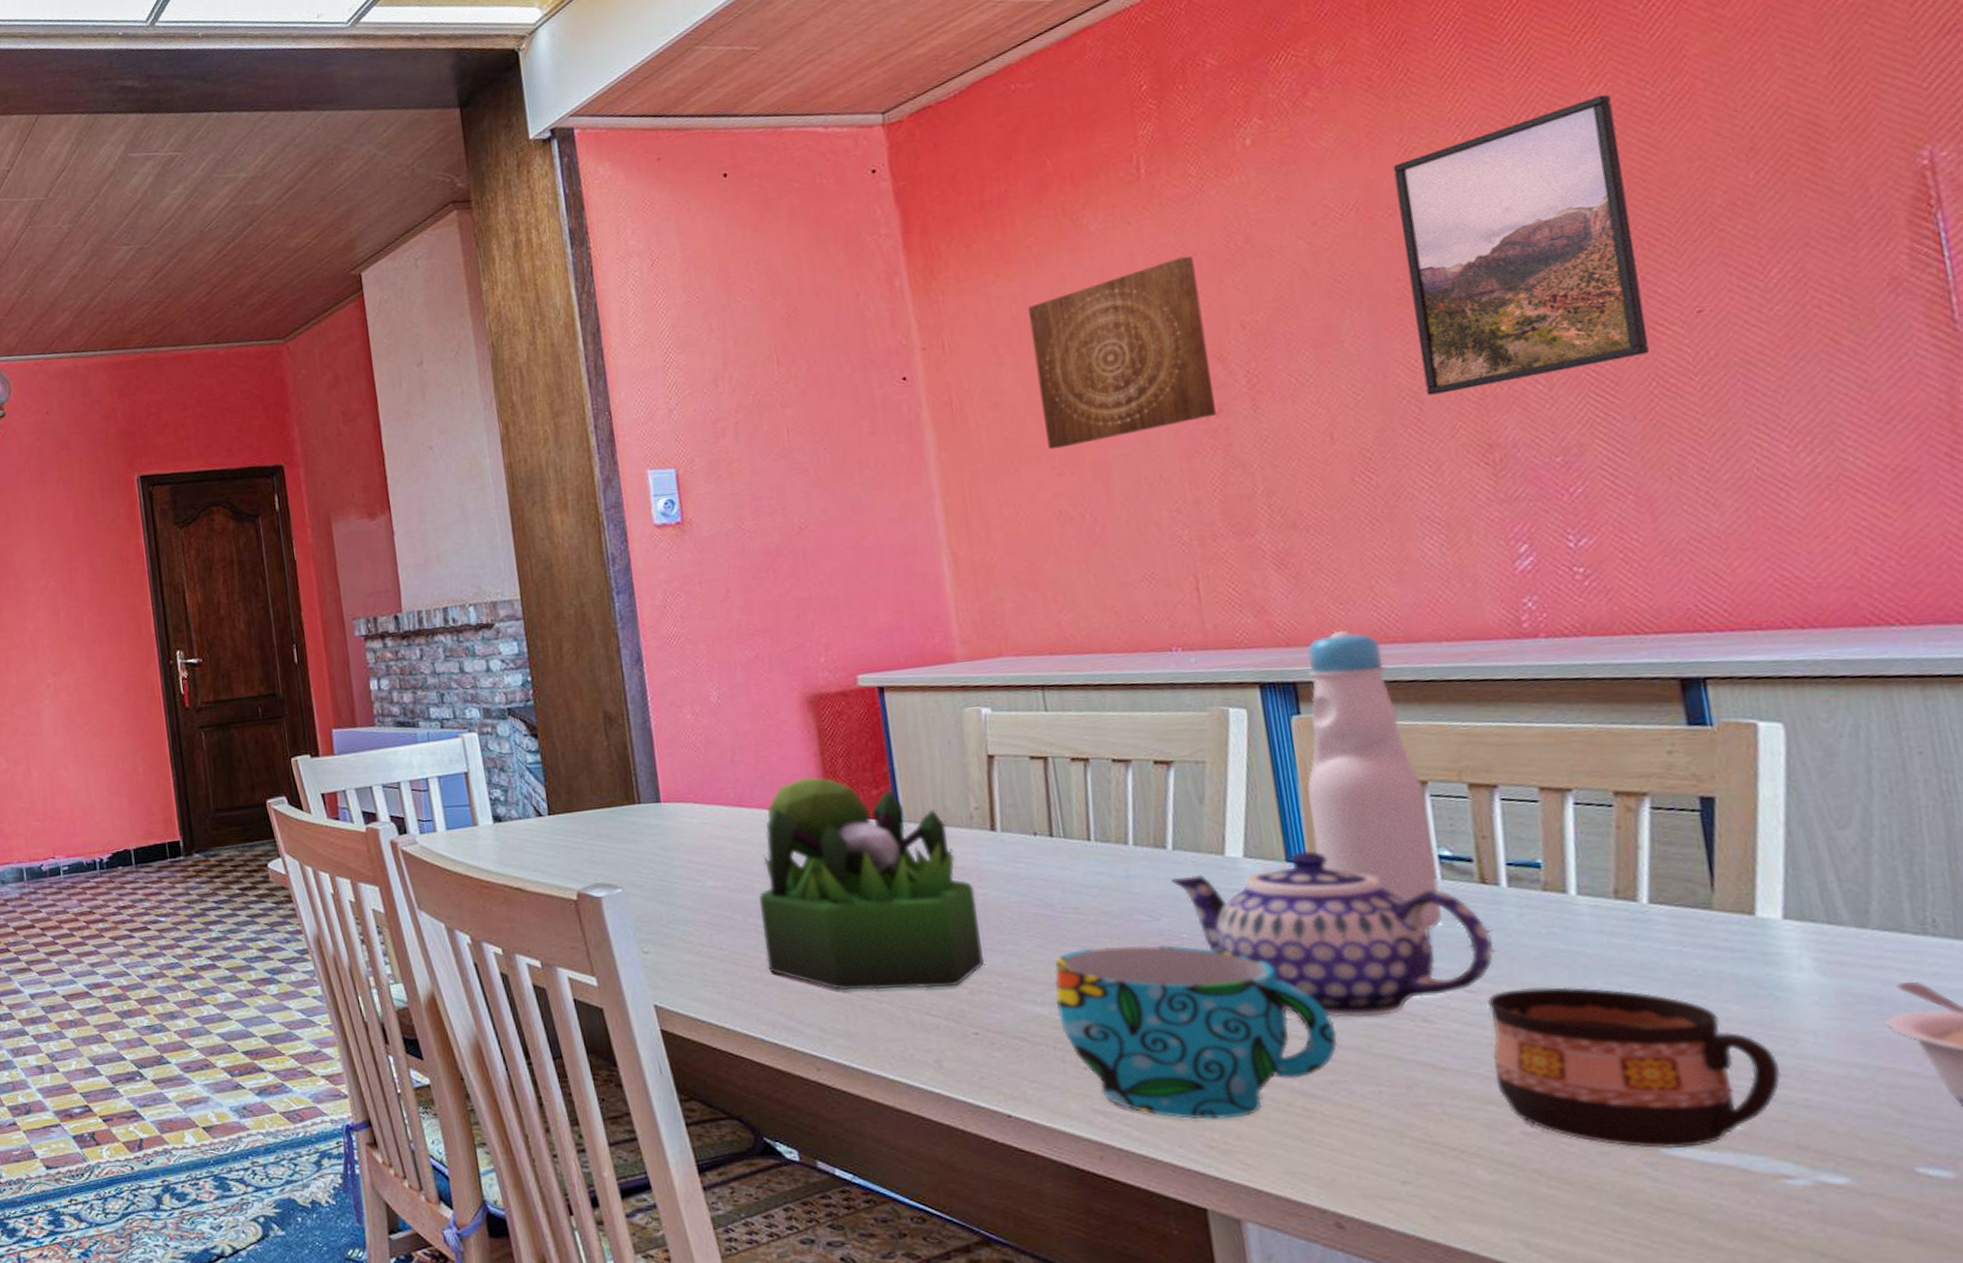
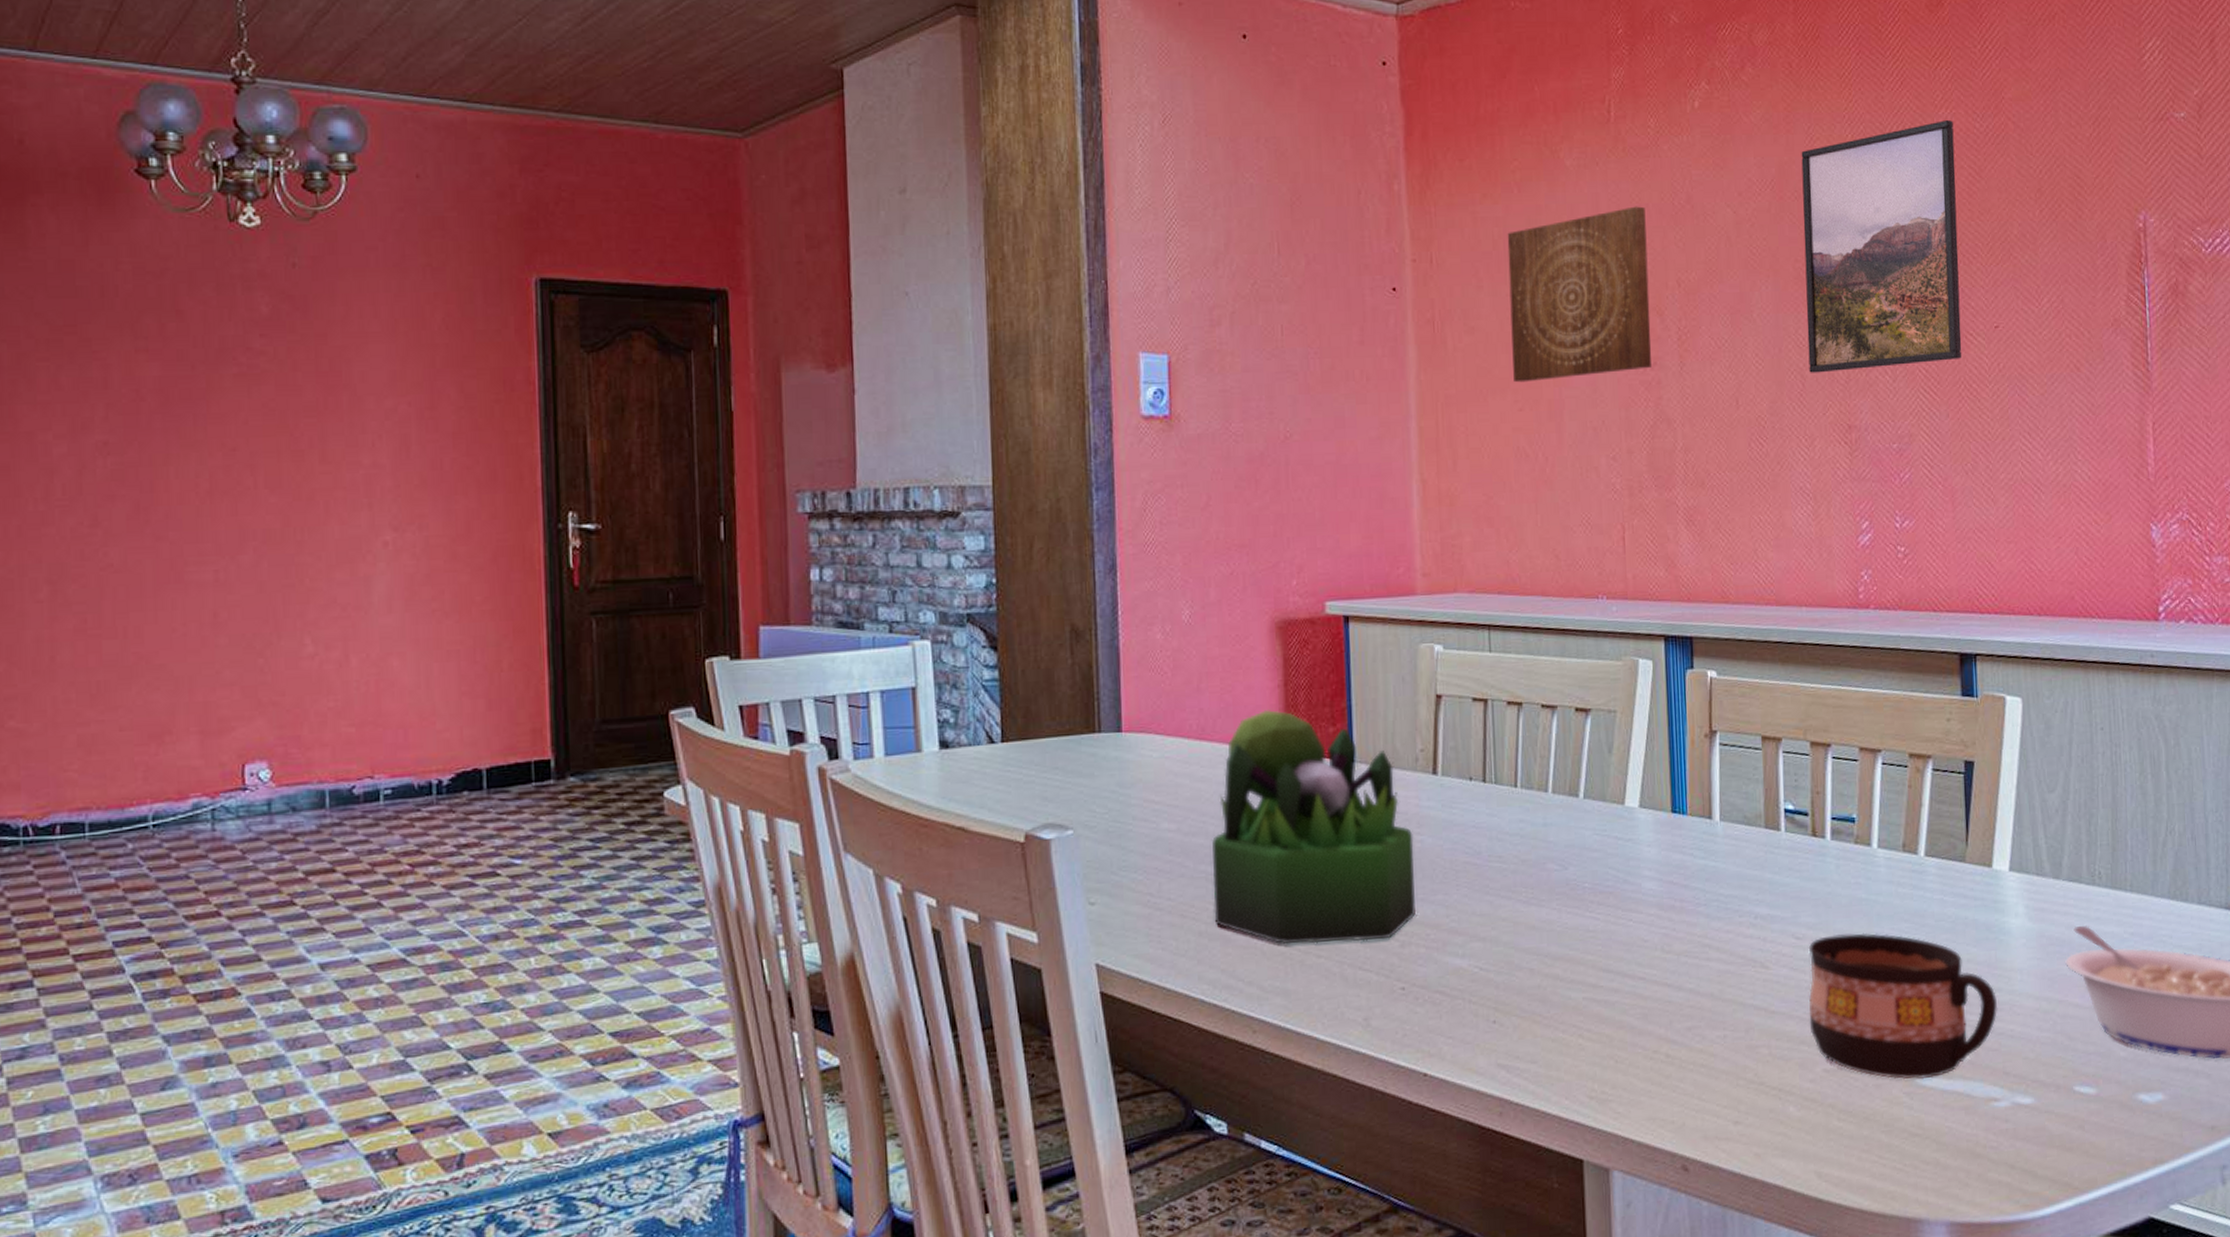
cup: present [1054,944,1338,1120] -> none [1474,893,1697,1070]
teapot: present [1171,851,1495,1017] -> none [1580,802,1817,965]
bottle: present [1307,631,1442,931] -> none [1693,590,1783,880]

